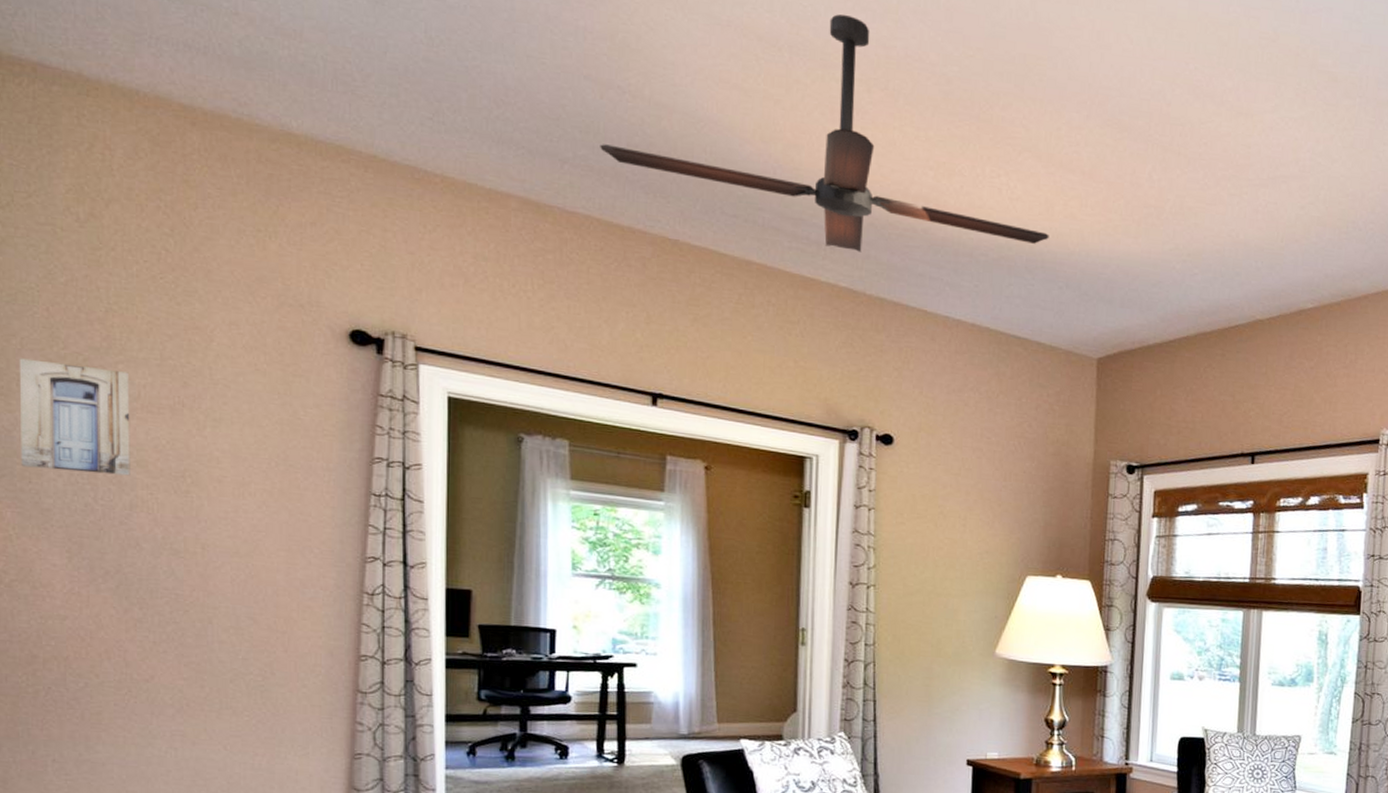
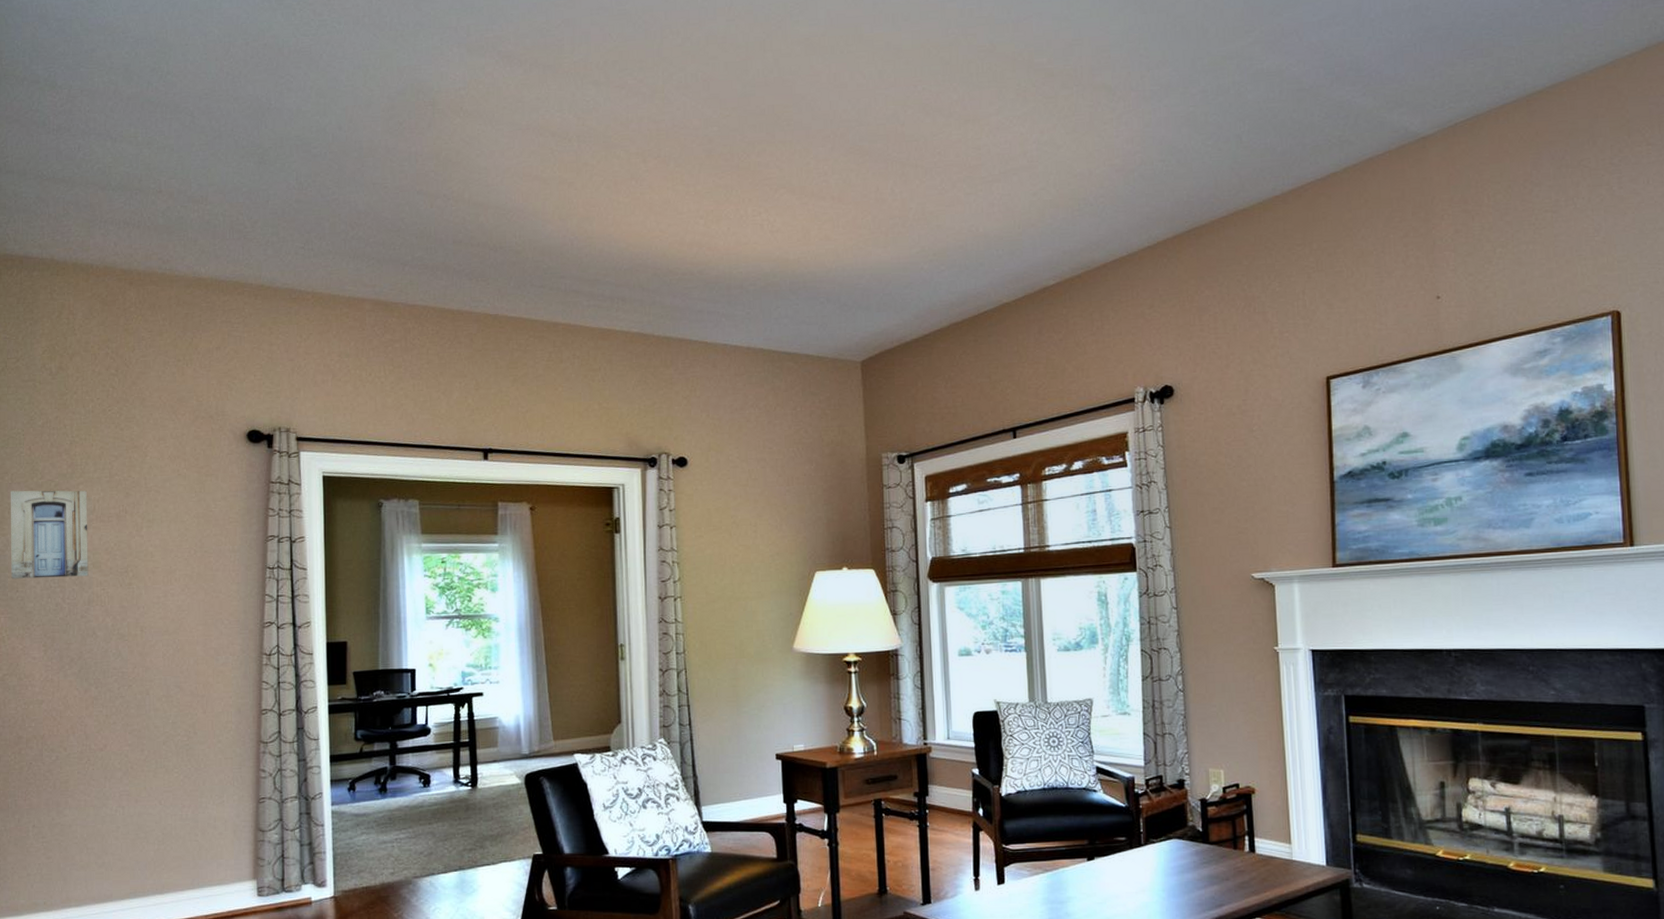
ceiling fan: present [600,14,1049,253] -> none [432,101,808,300]

